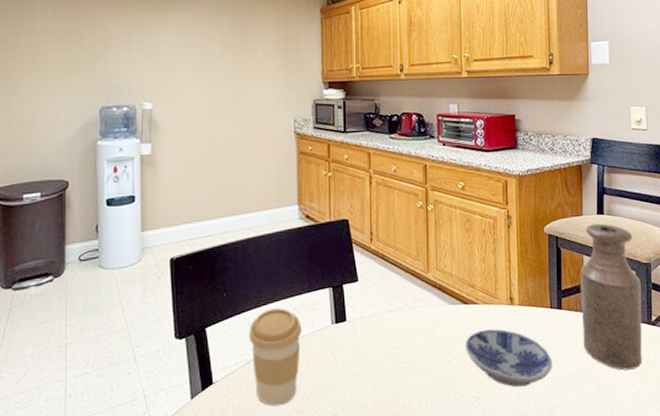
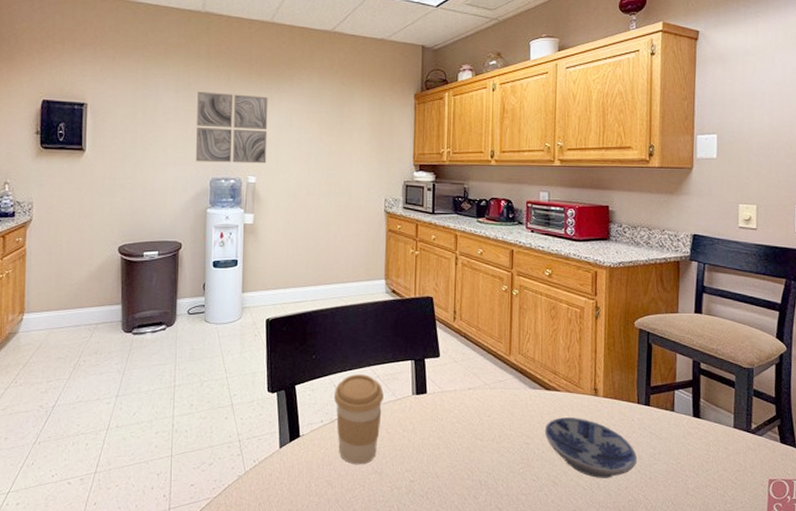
wall art: none [81,10,164,89] -> present [196,91,268,164]
bottle: present [580,223,643,371] -> none [671,322,741,476]

